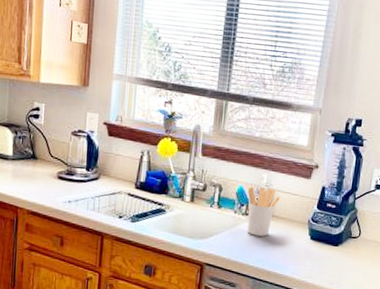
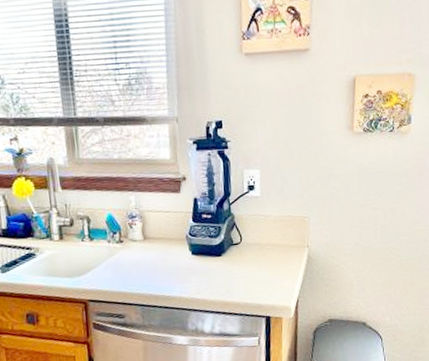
utensil holder: present [247,186,280,237] -> none [118,210,152,262]

